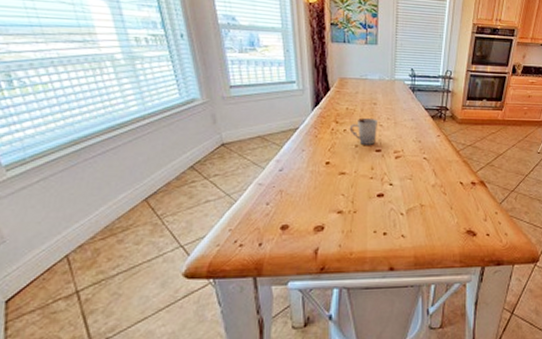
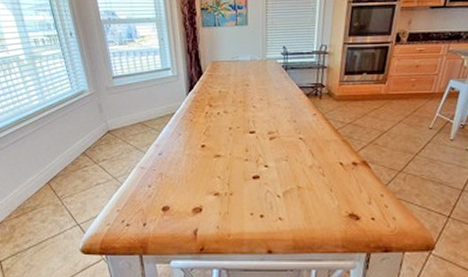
cup: present [349,117,377,145] -> none [223,99,251,127]

